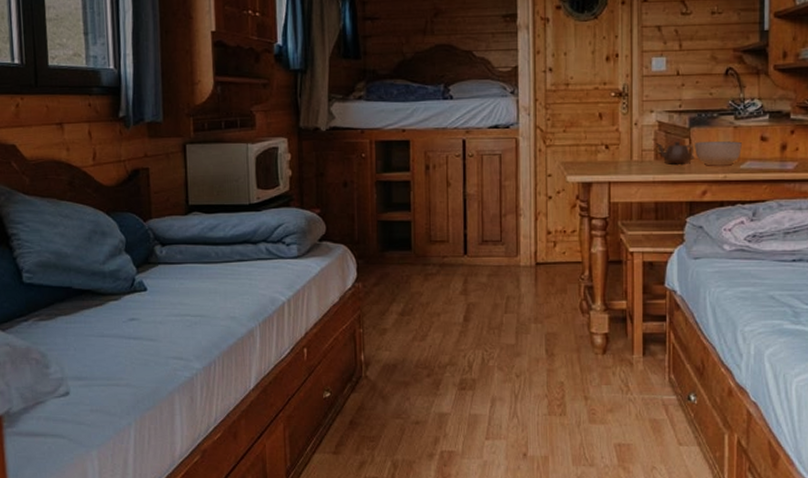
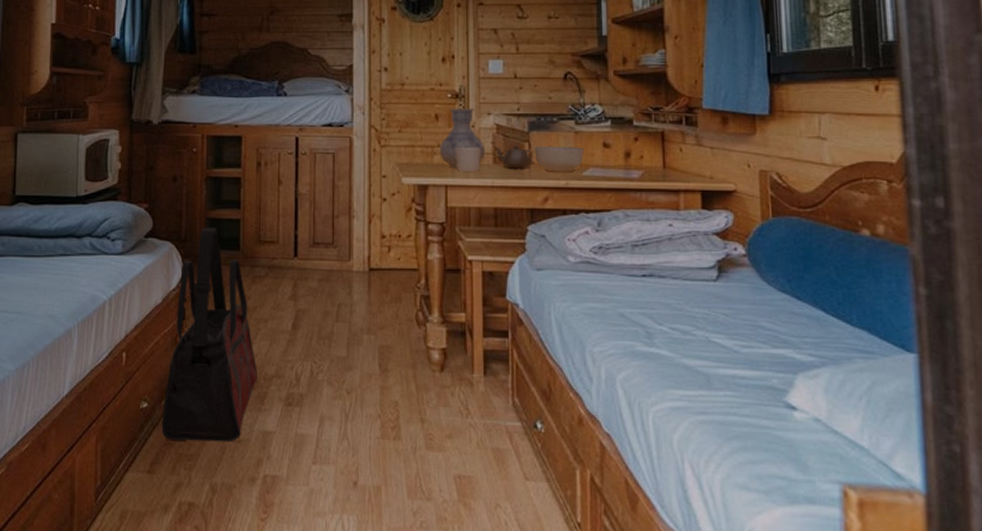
duffel bag: none [344,229,432,424] -> present [161,227,257,443]
vase: none [603,106,648,166] -> present [439,108,486,169]
mug: none [619,144,643,170] -> present [456,146,481,173]

